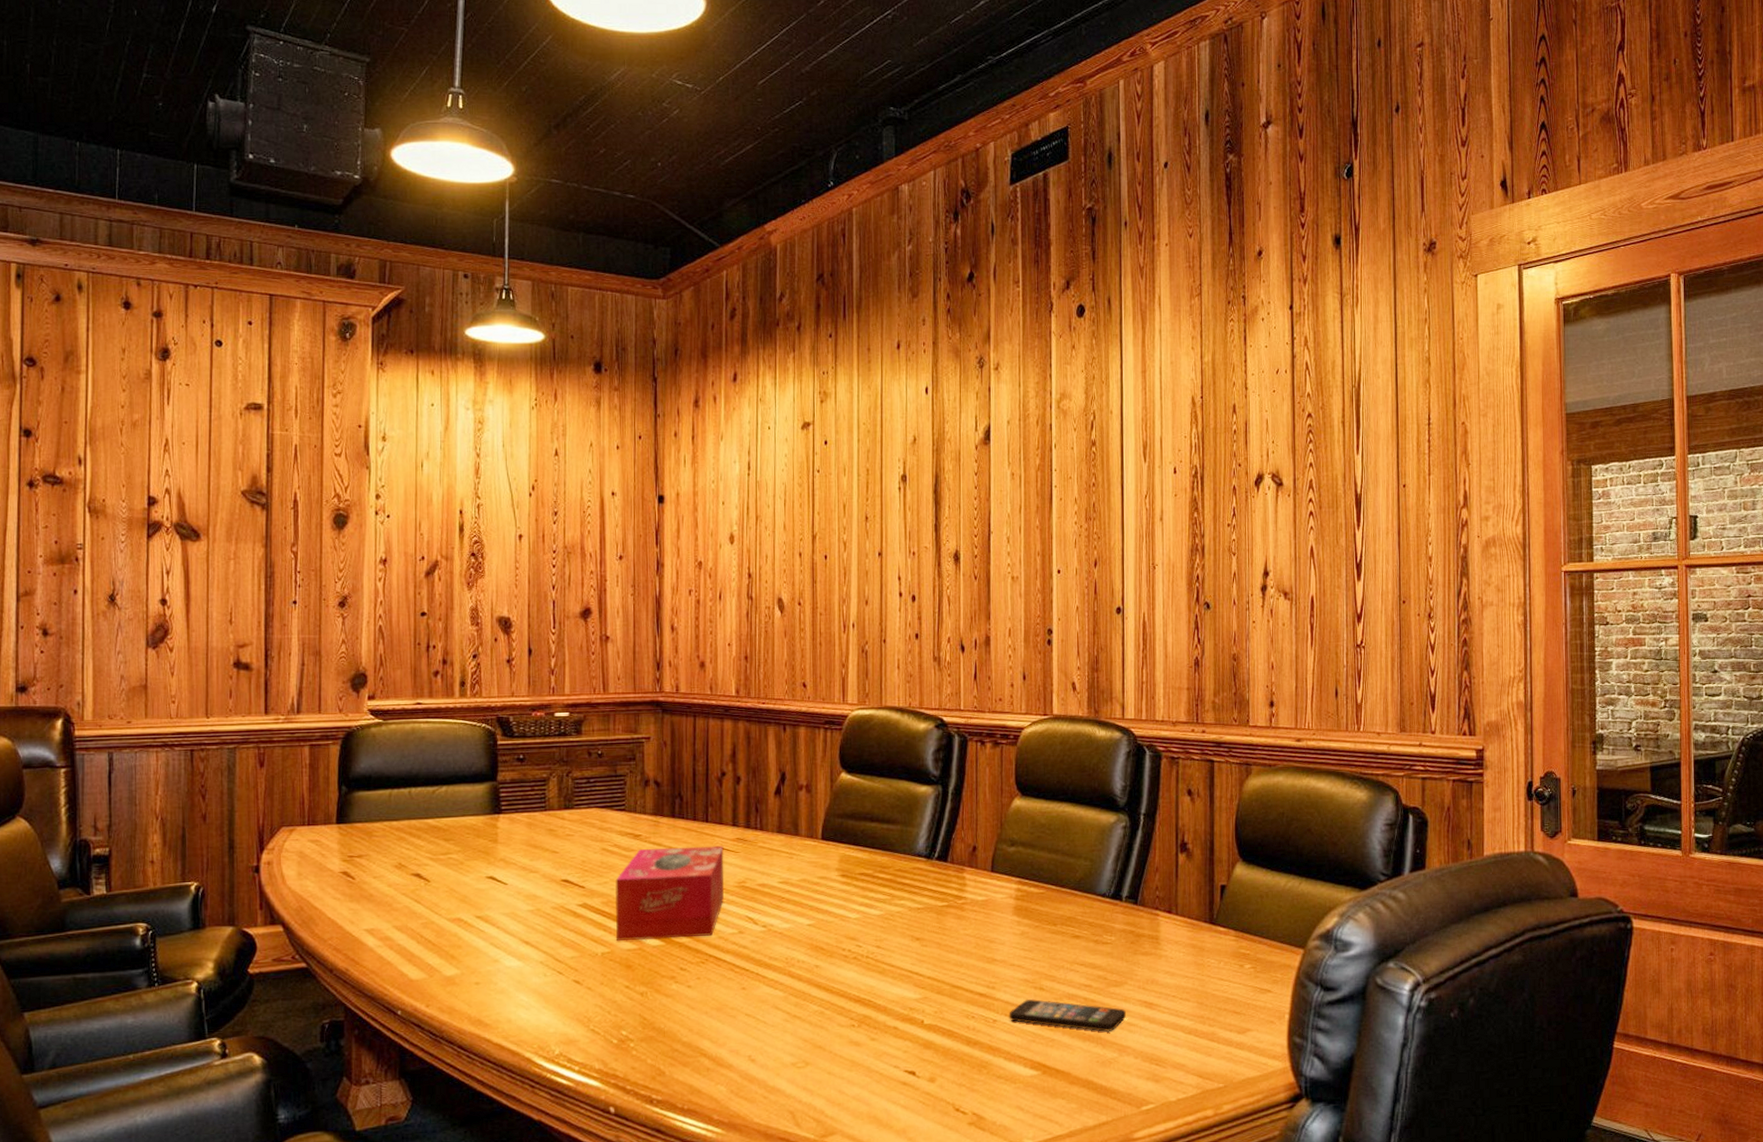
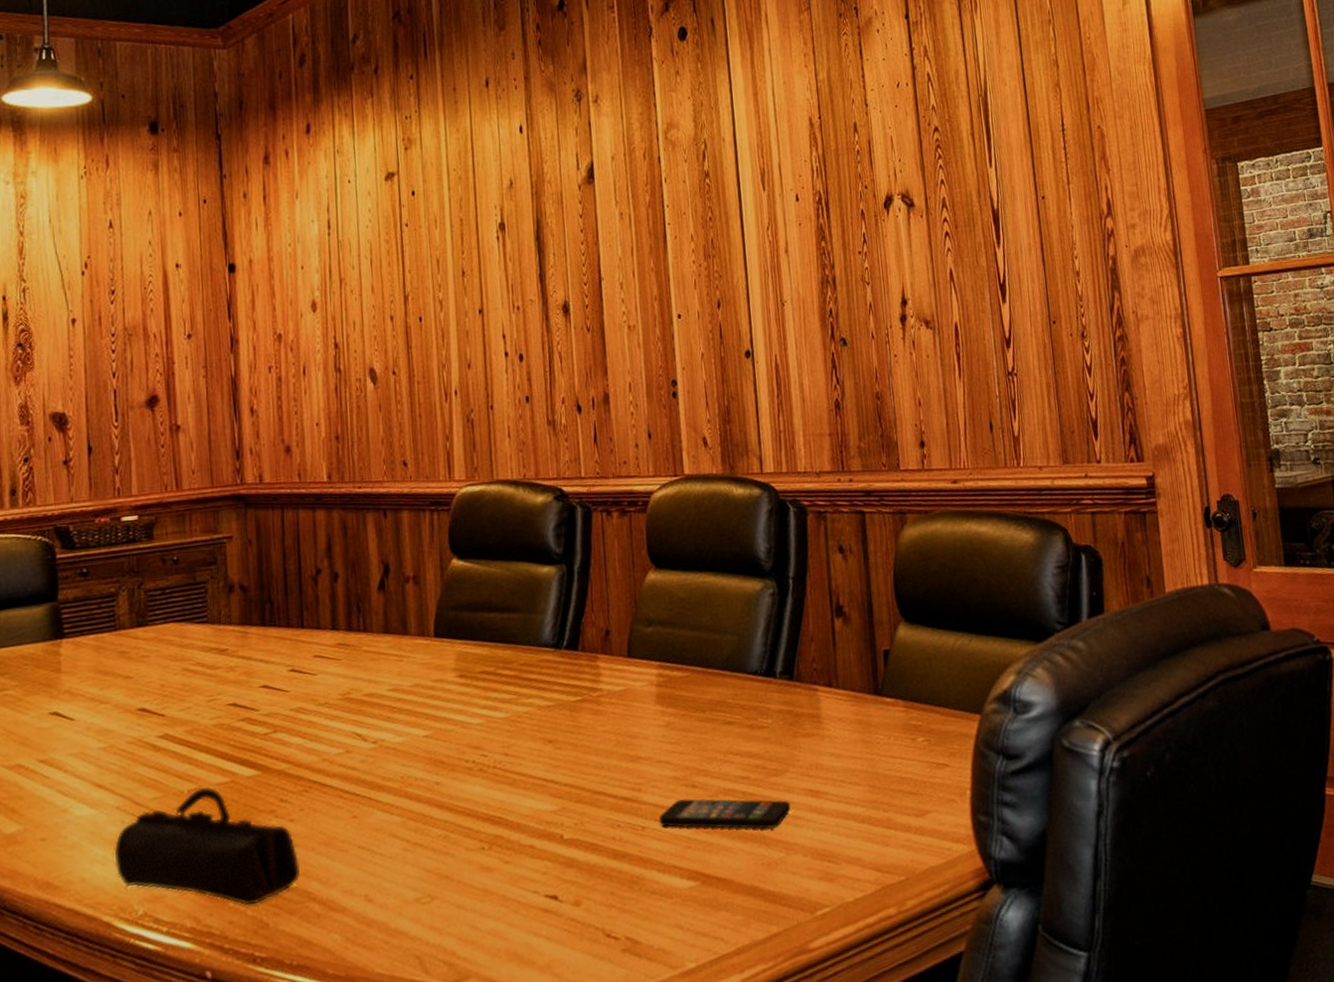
pencil case: none [536,951,695,1054] -> present [114,786,300,905]
tissue box: present [615,845,724,941] -> none [200,653,326,774]

